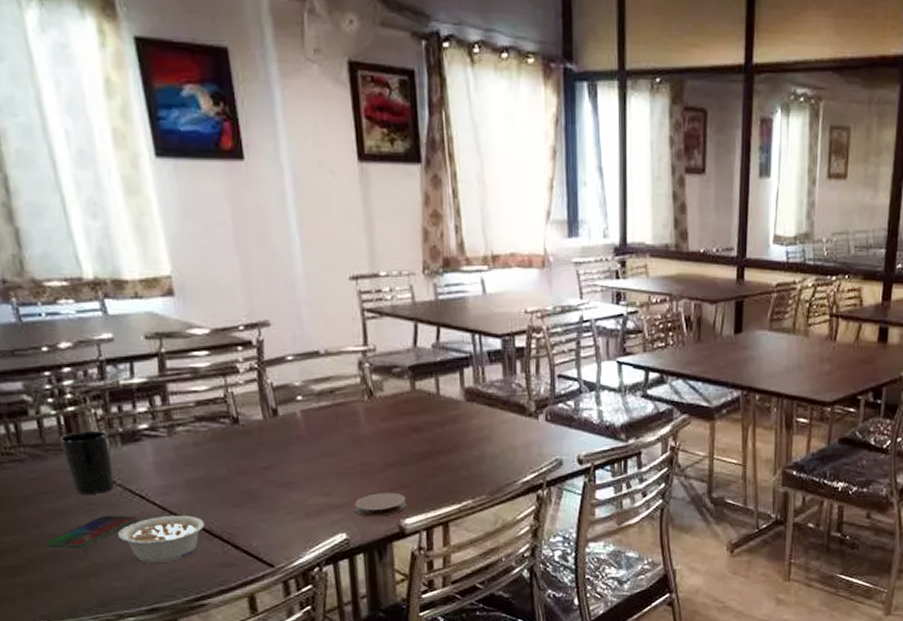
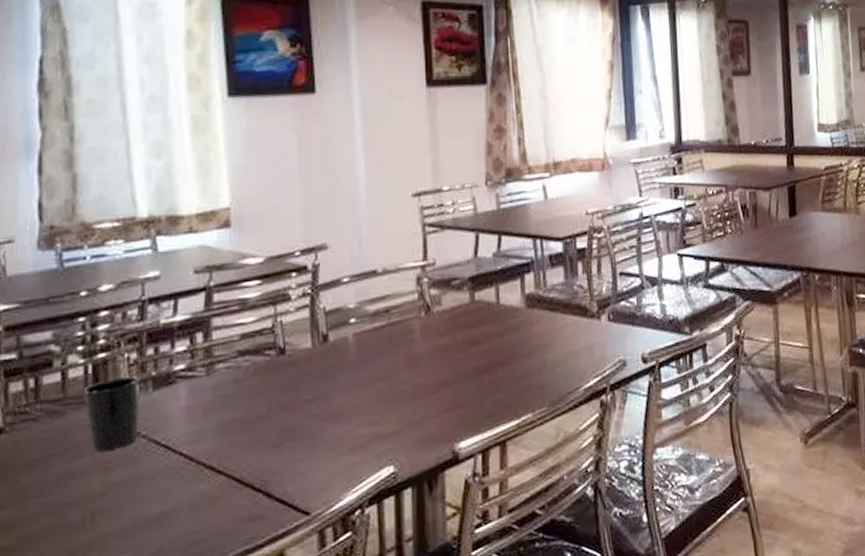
smartphone: present [43,515,138,550] -> none [43,471,160,521]
legume: present [118,516,205,563] -> none [134,463,236,526]
coaster: present [354,492,407,517] -> none [405,413,462,445]

